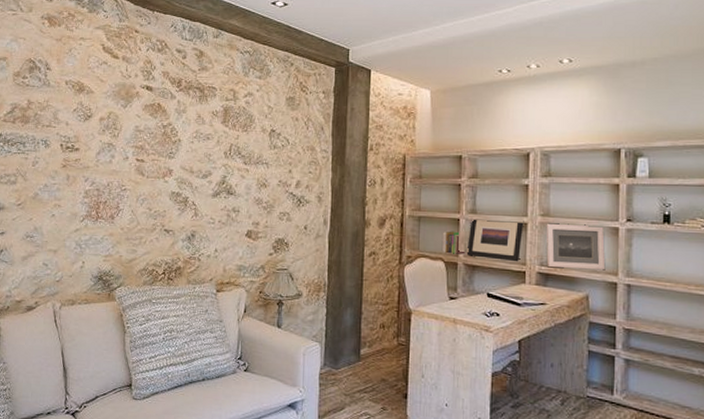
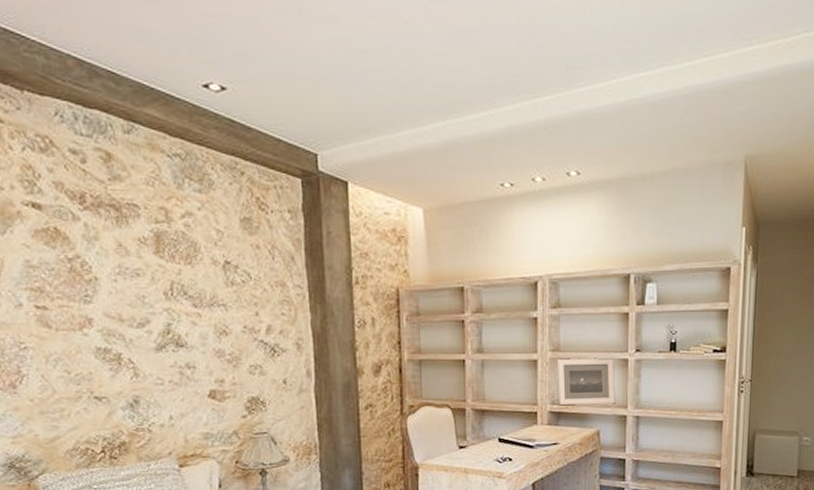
books: present [443,231,466,255] -> none [448,373,474,400]
picture frame: present [467,220,524,262] -> none [475,357,534,403]

